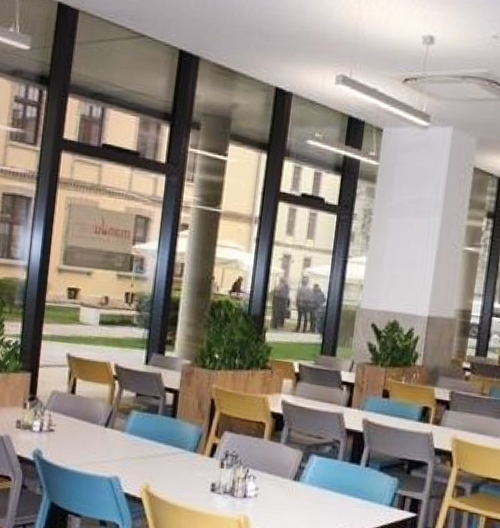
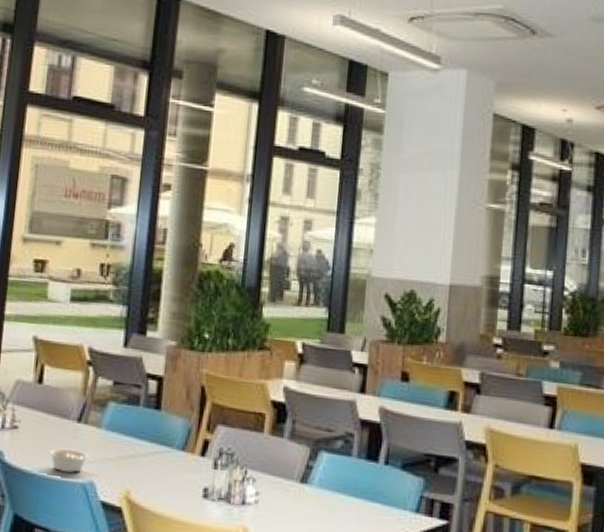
legume: none [80,448,115,470] -> present [49,447,89,474]

